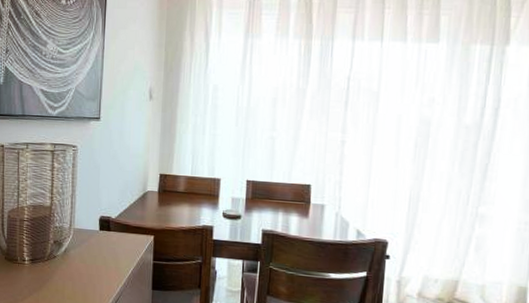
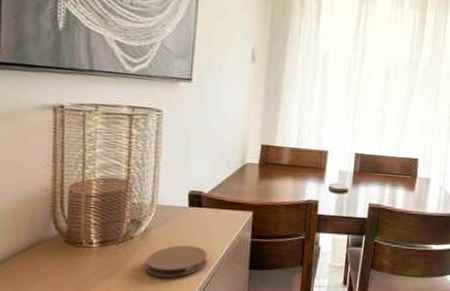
coaster: none [66,264,116,294] -> present [146,245,207,278]

